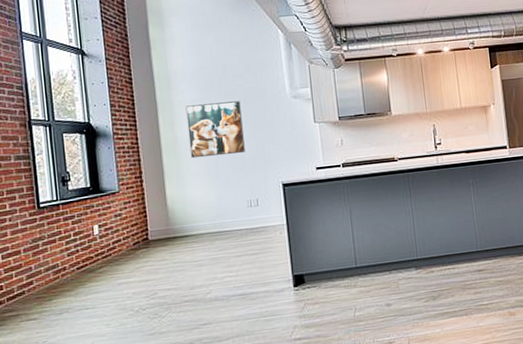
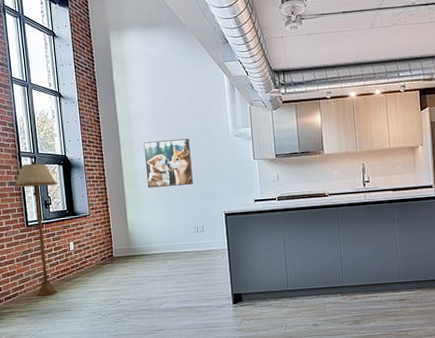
floor lamp: none [22,129,78,293] -> present [14,161,58,296]

